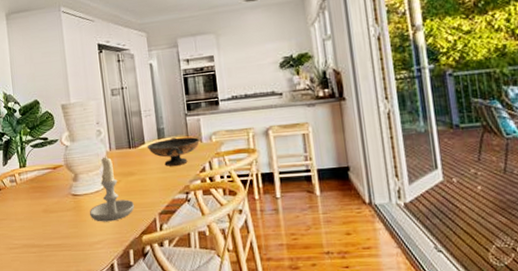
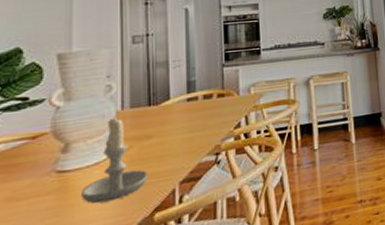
decorative bowl: present [146,137,200,166] -> none [172,89,237,125]

